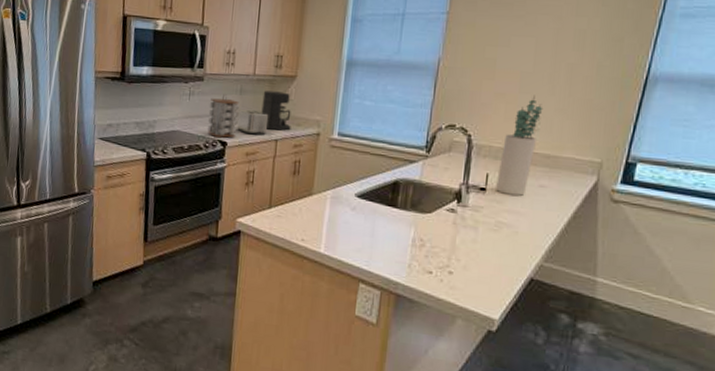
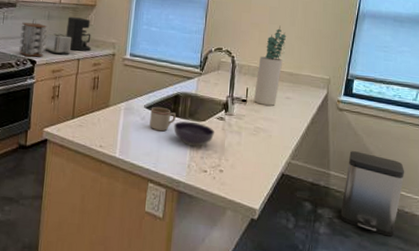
mug: none [361,195,394,225] -> present [149,106,176,132]
bowl: none [391,212,444,243] -> present [174,121,215,147]
pedal bin: none [608,253,706,362] -> present [340,151,405,237]

